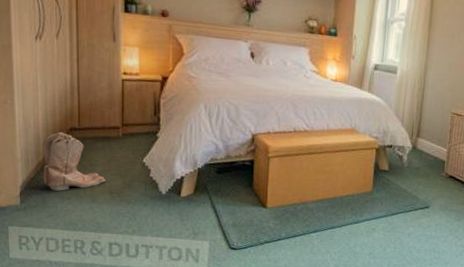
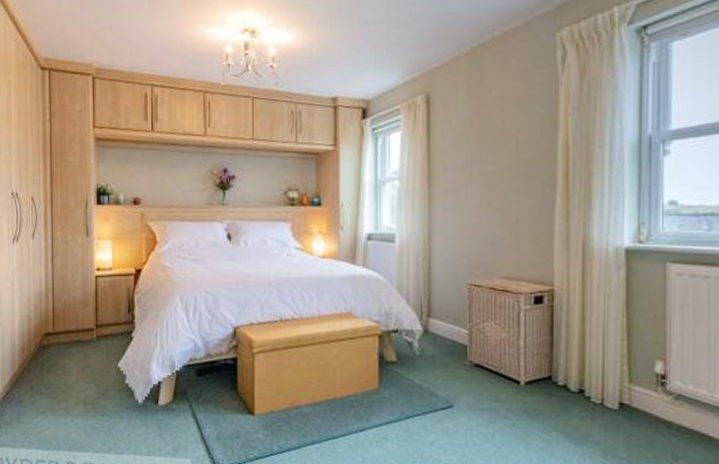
boots: present [43,131,106,192] -> none [18,337,80,405]

